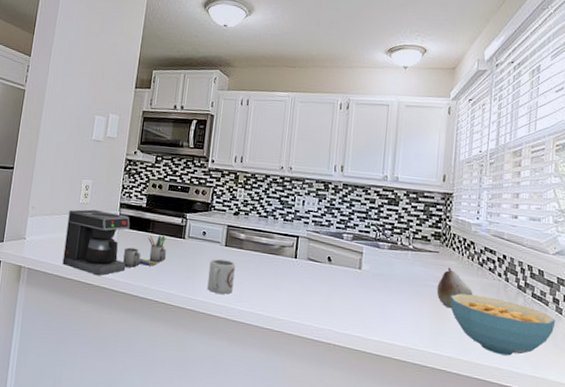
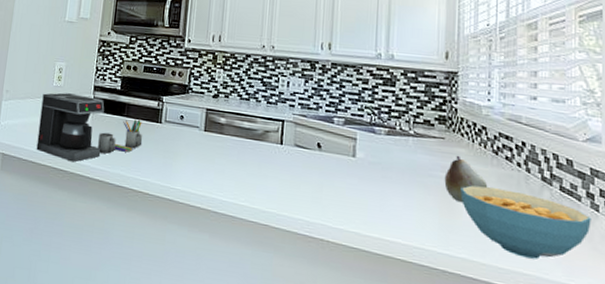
cup: present [207,259,236,294] -> none [186,145,216,183]

